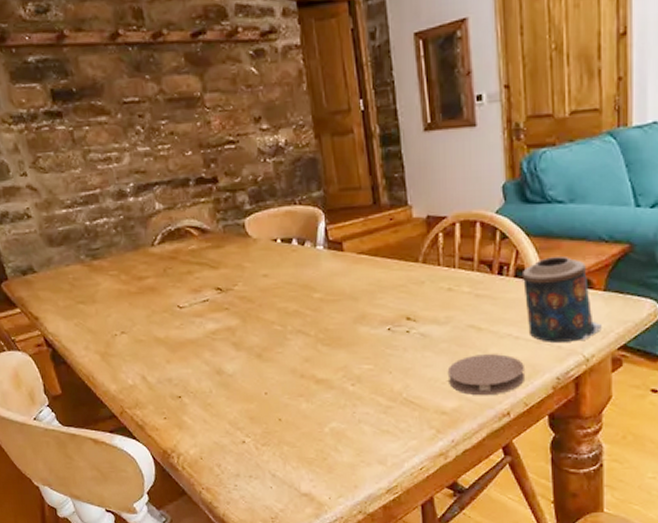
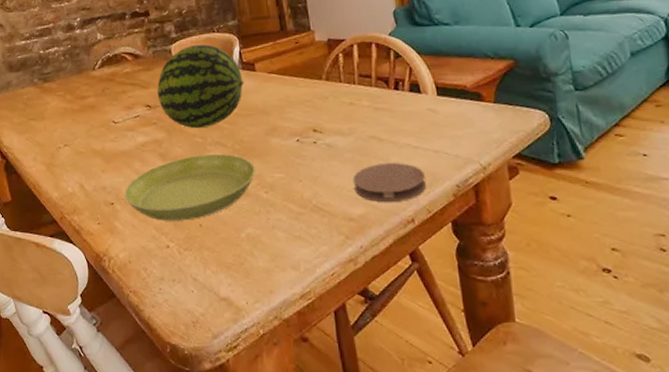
saucer: none [193,344,341,415] -> present [125,154,255,221]
fruit: none [229,219,330,315] -> present [157,44,244,129]
candle: present [521,257,602,342] -> none [416,72,495,152]

